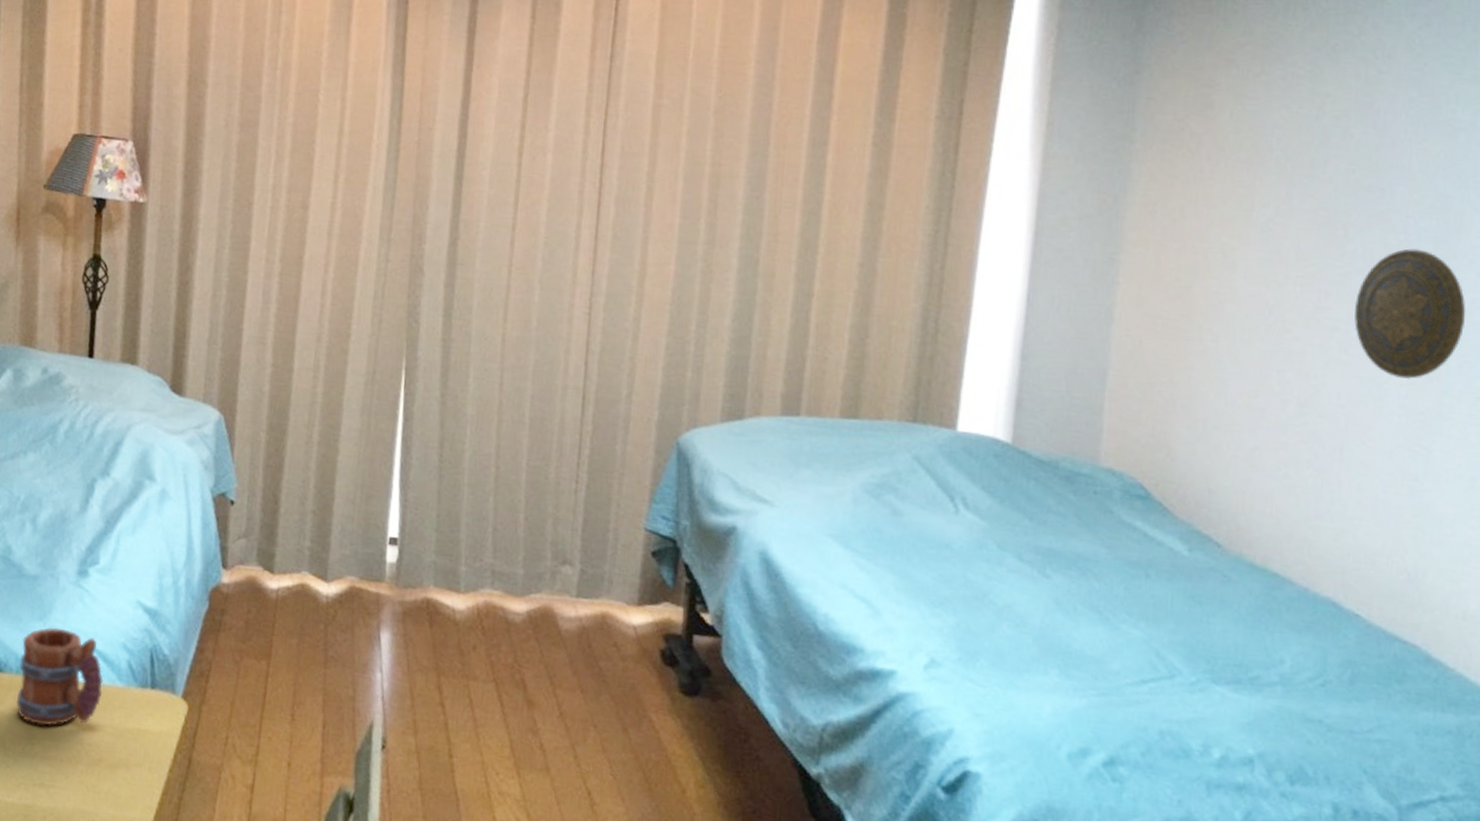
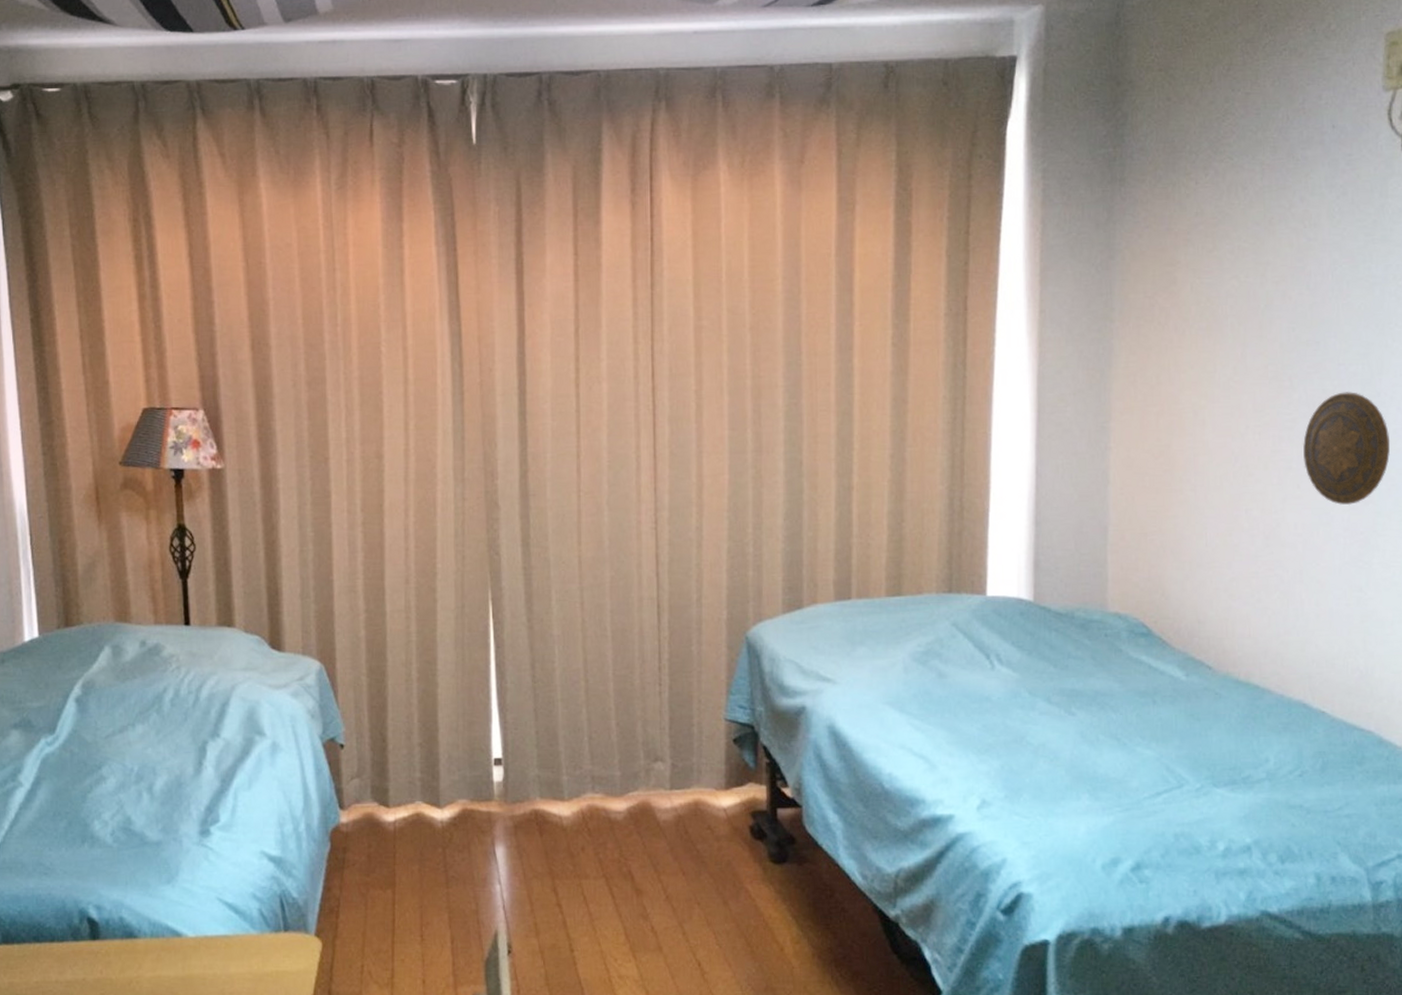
mug: present [16,626,103,726] -> none [153,888,237,982]

